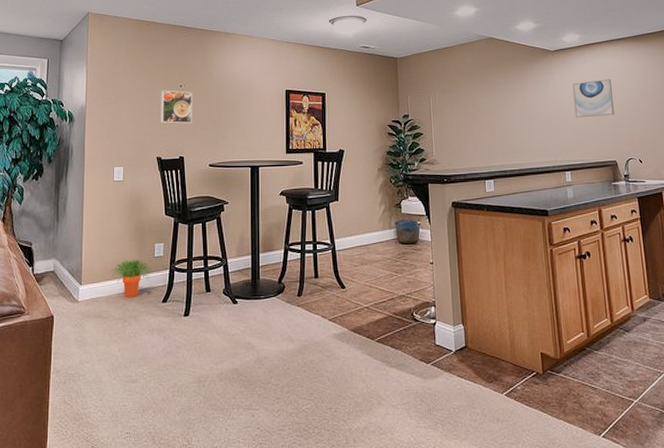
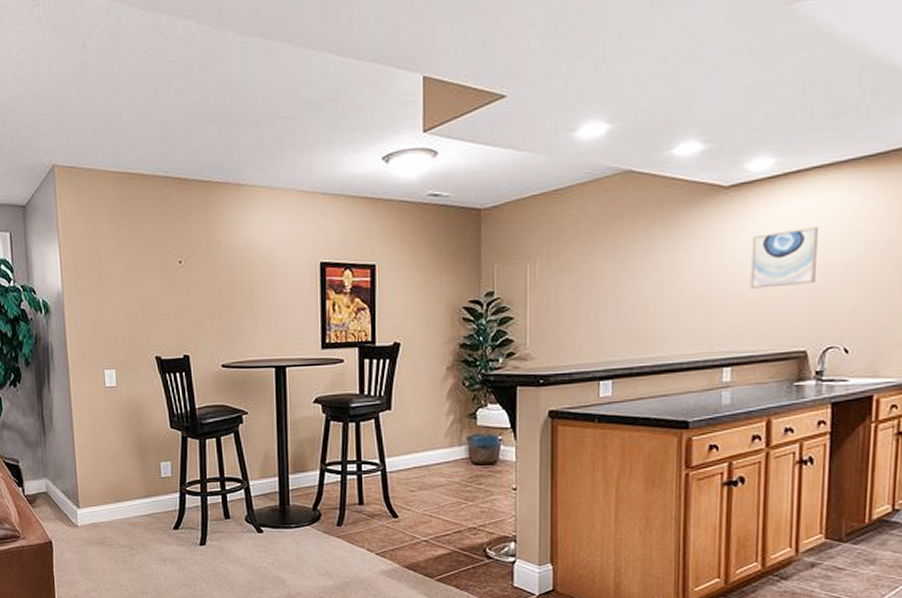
potted plant: present [111,258,152,297] -> none [111,479,160,523]
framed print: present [161,90,193,124] -> none [155,268,198,313]

